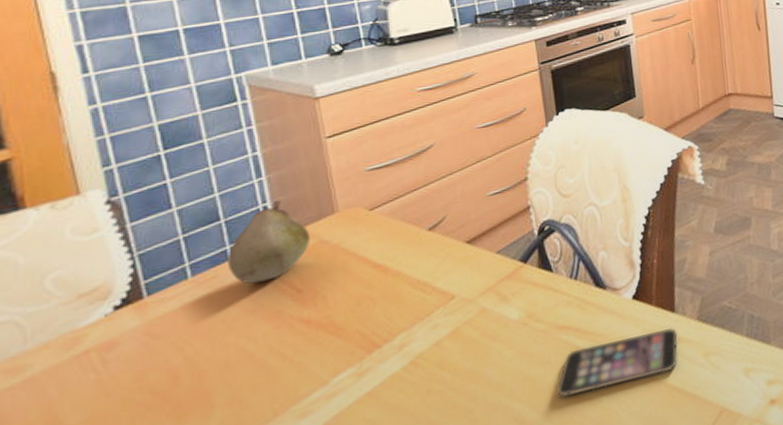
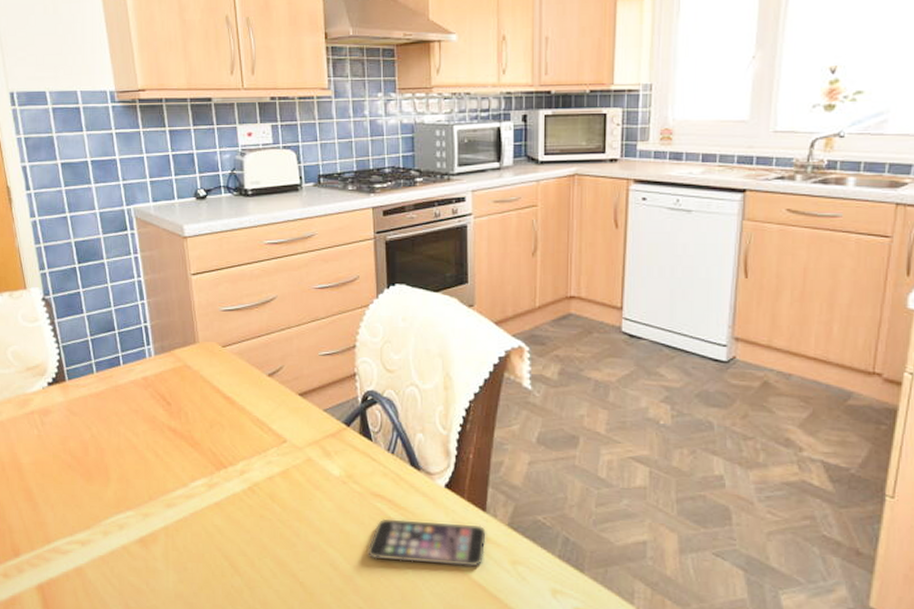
fruit: present [227,200,311,284] -> none [119,322,178,389]

